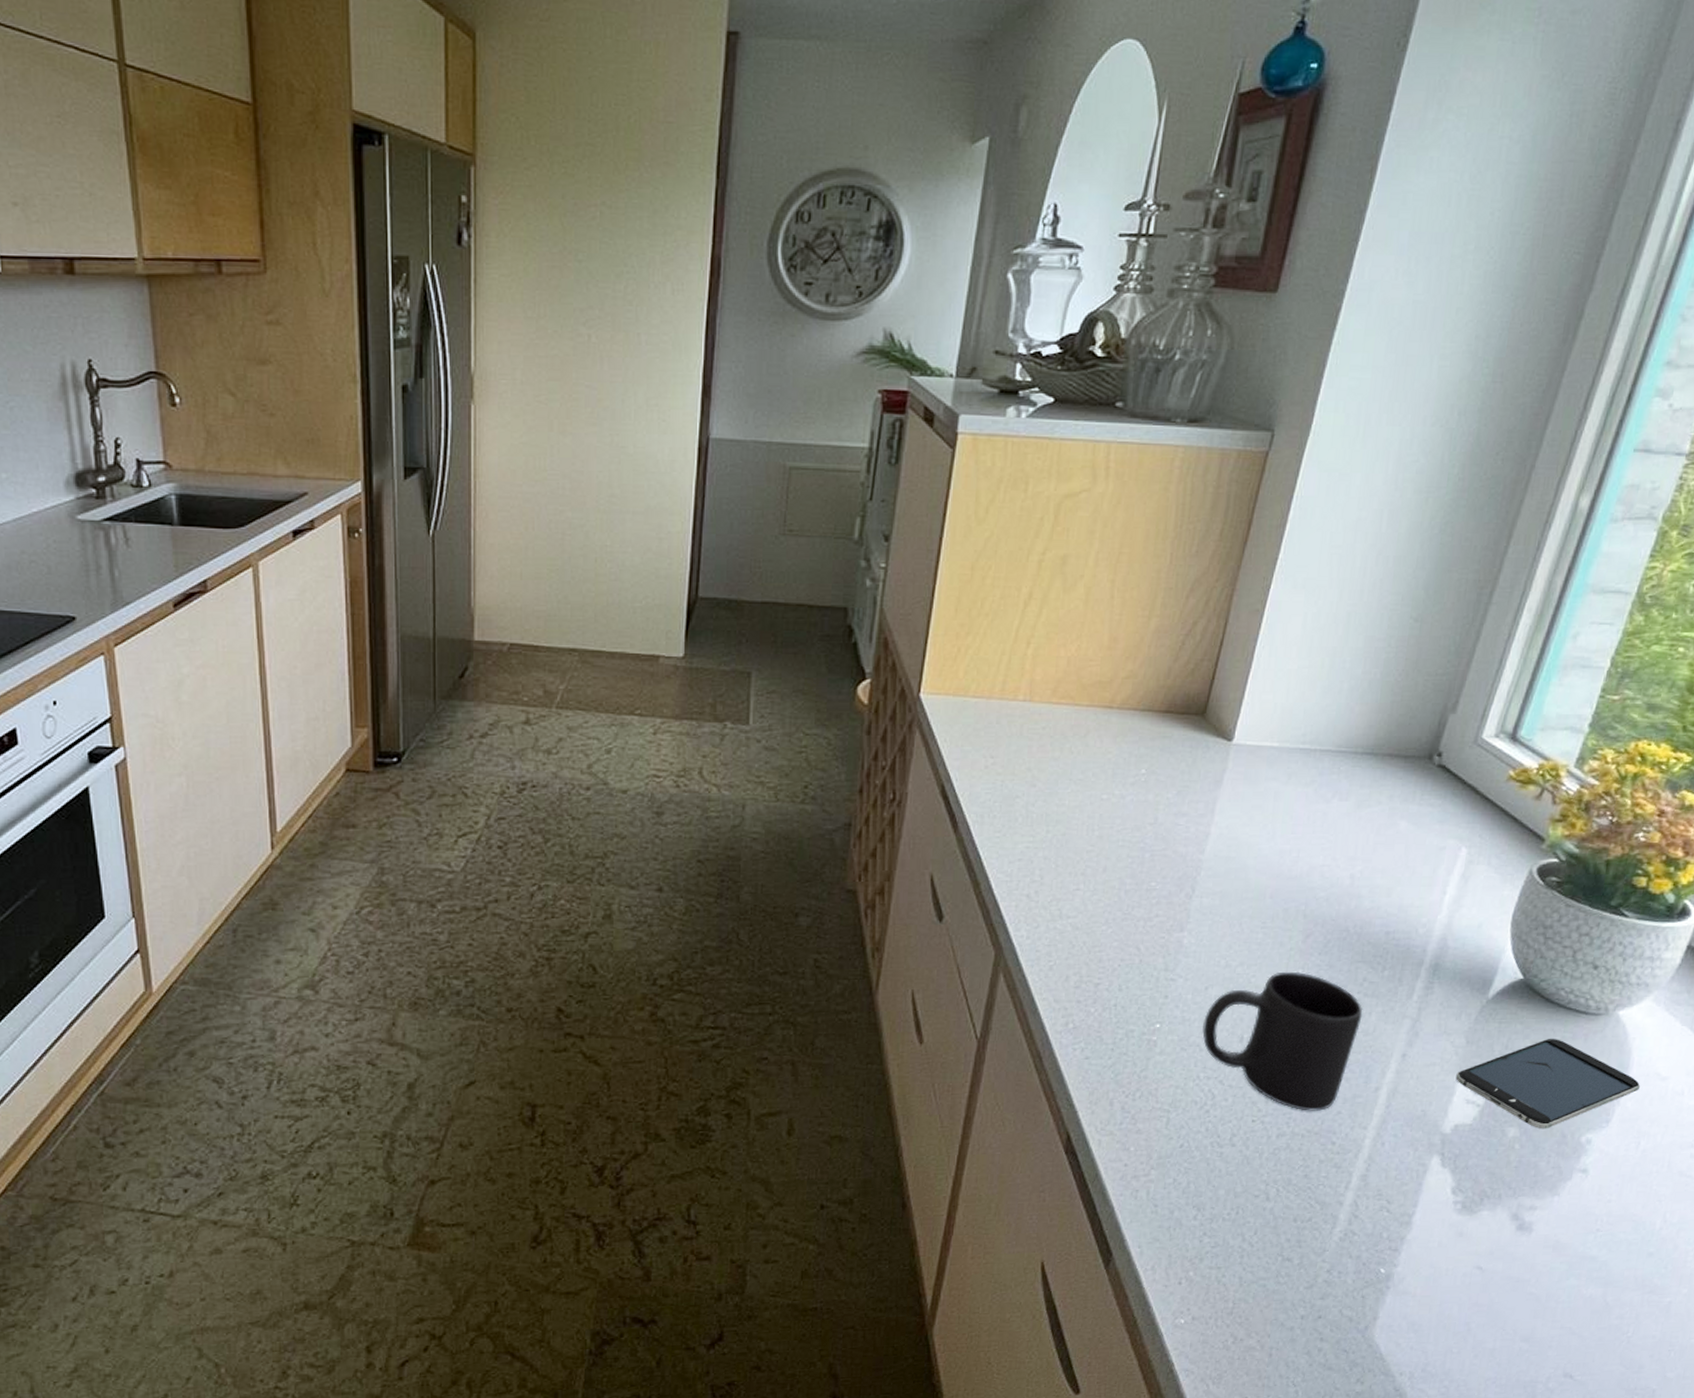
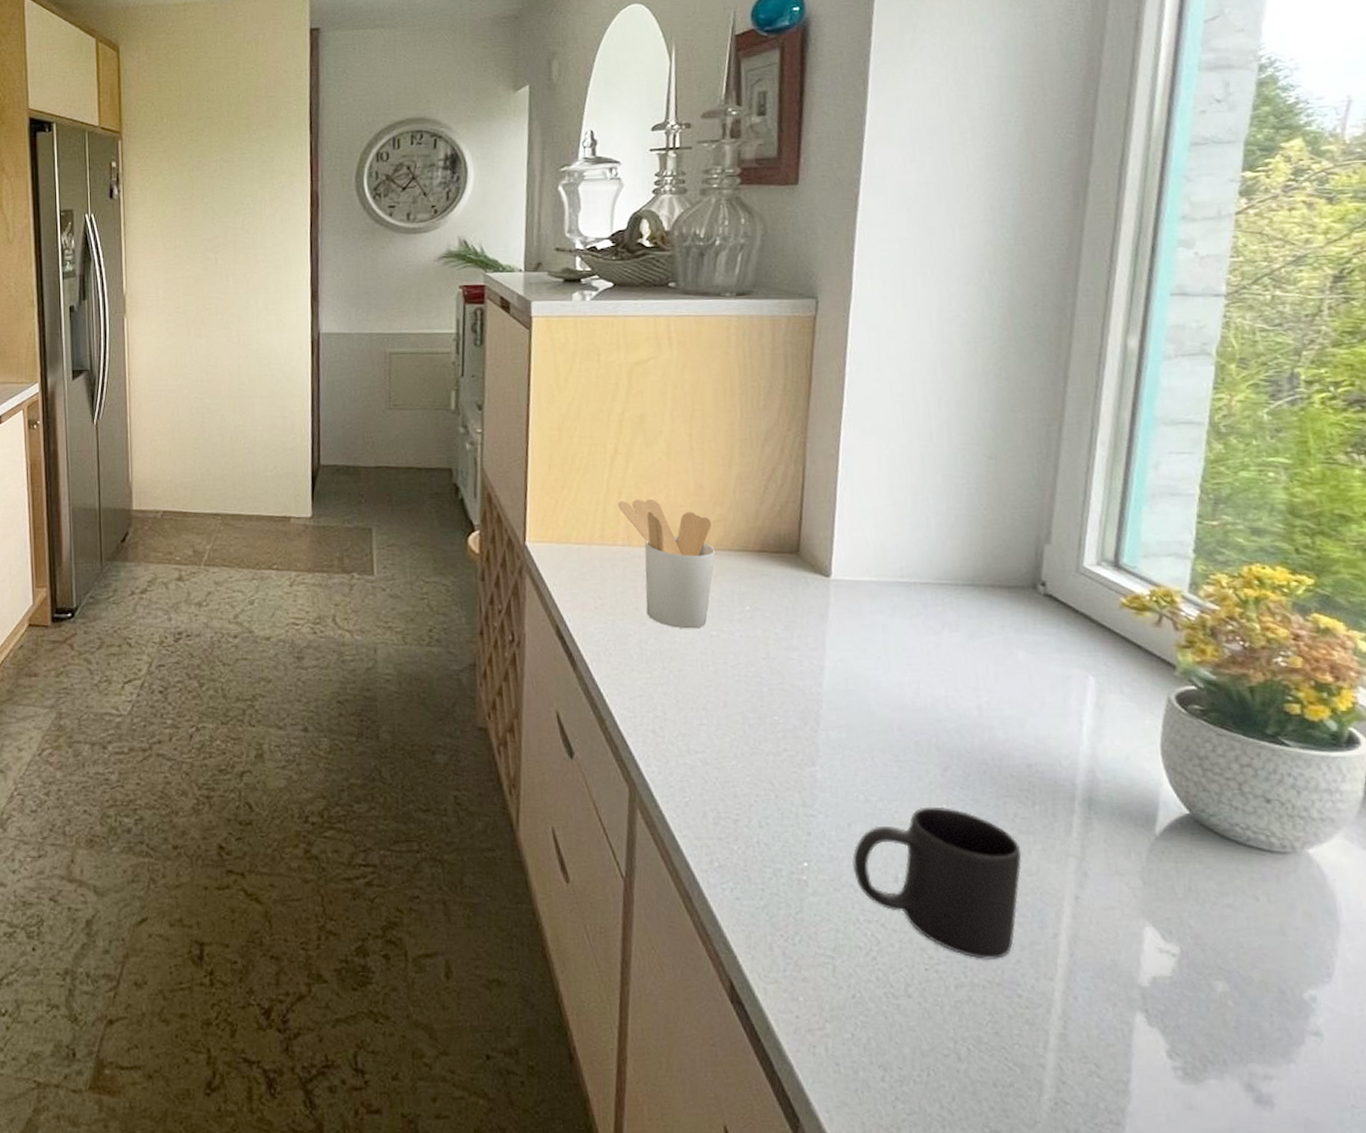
utensil holder: none [1024,650,1120,792] -> present [617,498,716,629]
smartphone: present [1456,1038,1641,1130] -> none [1140,879,1357,984]

